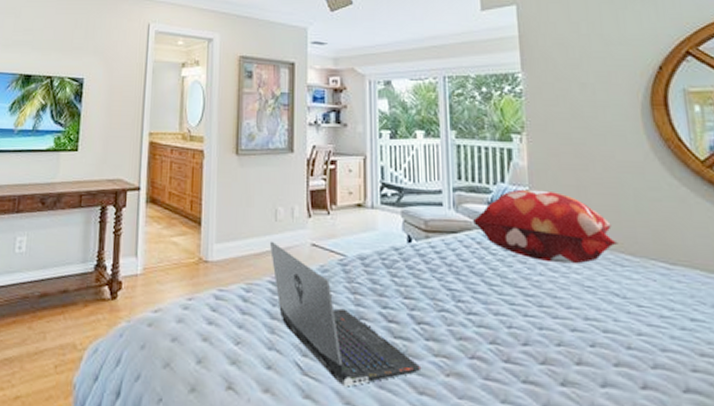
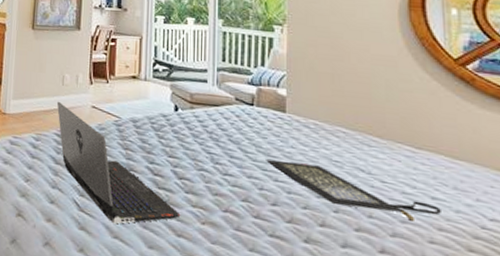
decorative pillow: present [473,189,618,264] -> none [234,73,367,141]
clutch bag: none [513,291,702,348] -> present [266,159,441,221]

